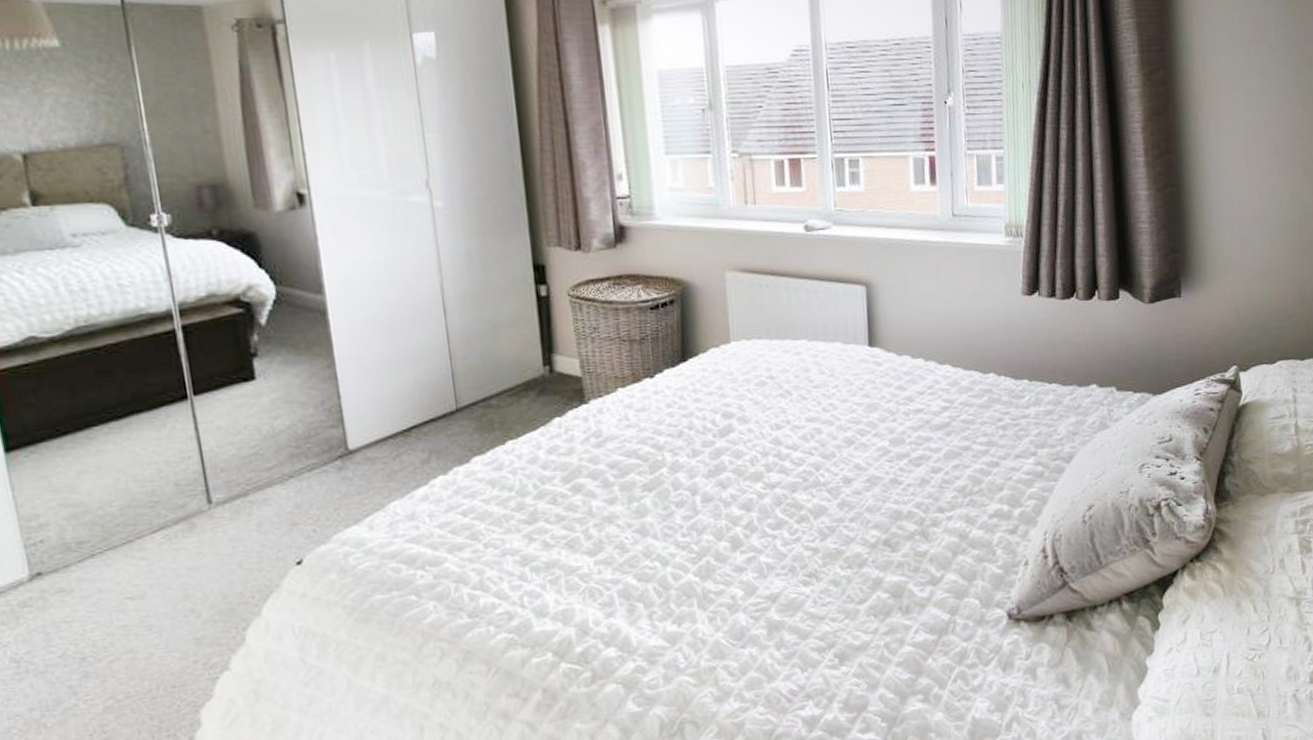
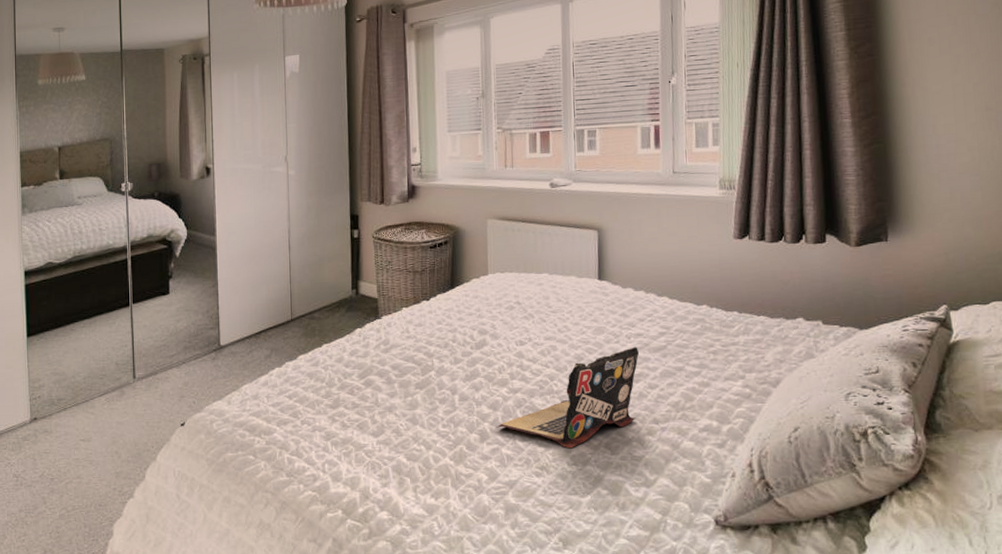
laptop: none [750,425,920,550] -> present [495,347,639,449]

